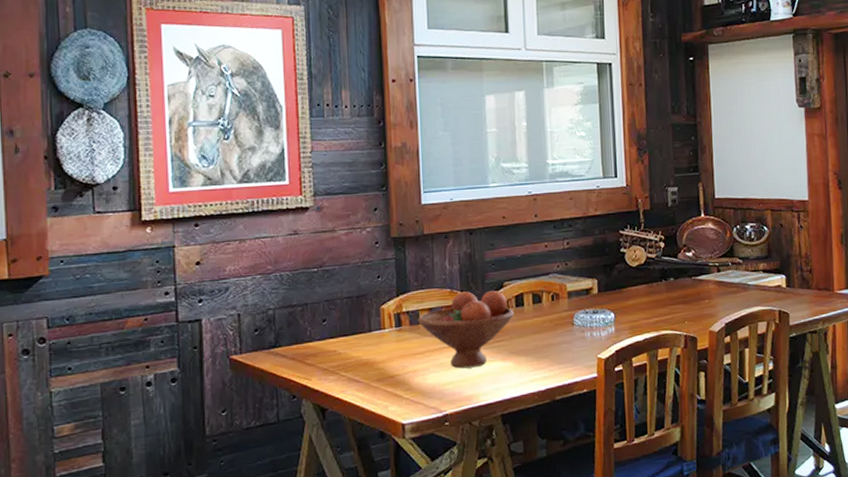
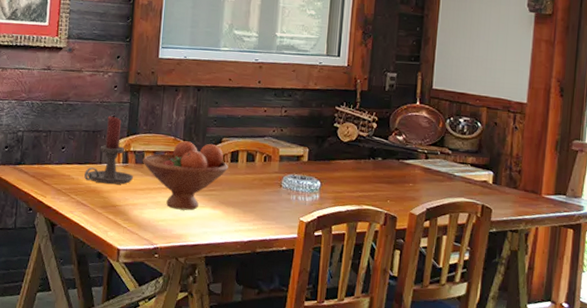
candle holder: none [353,276,410,354] -> present [84,116,134,185]

